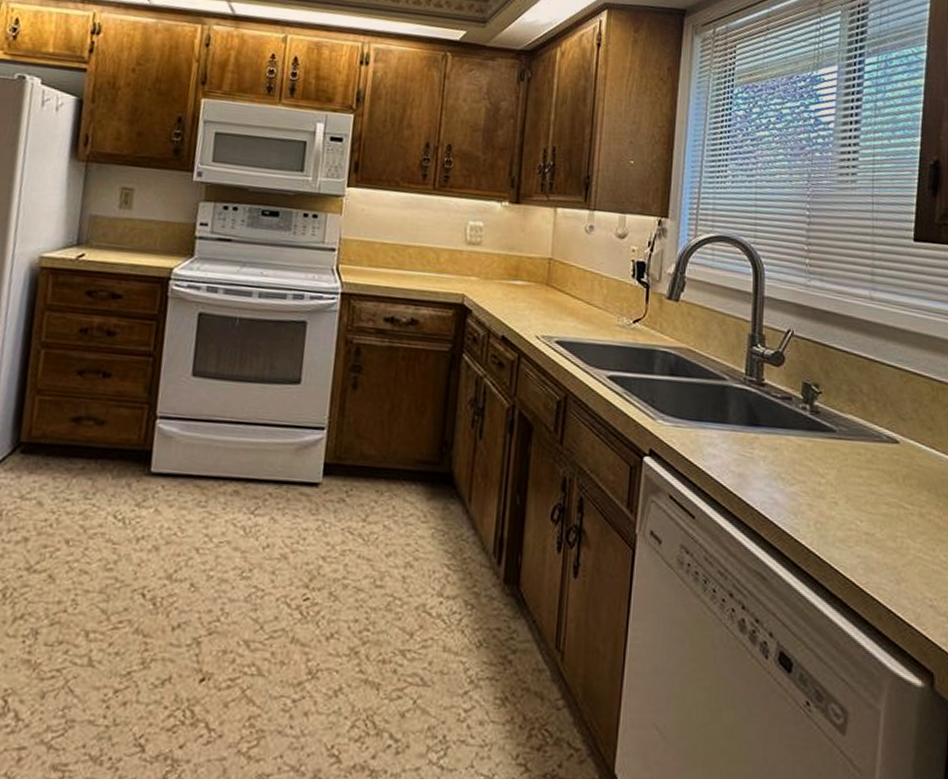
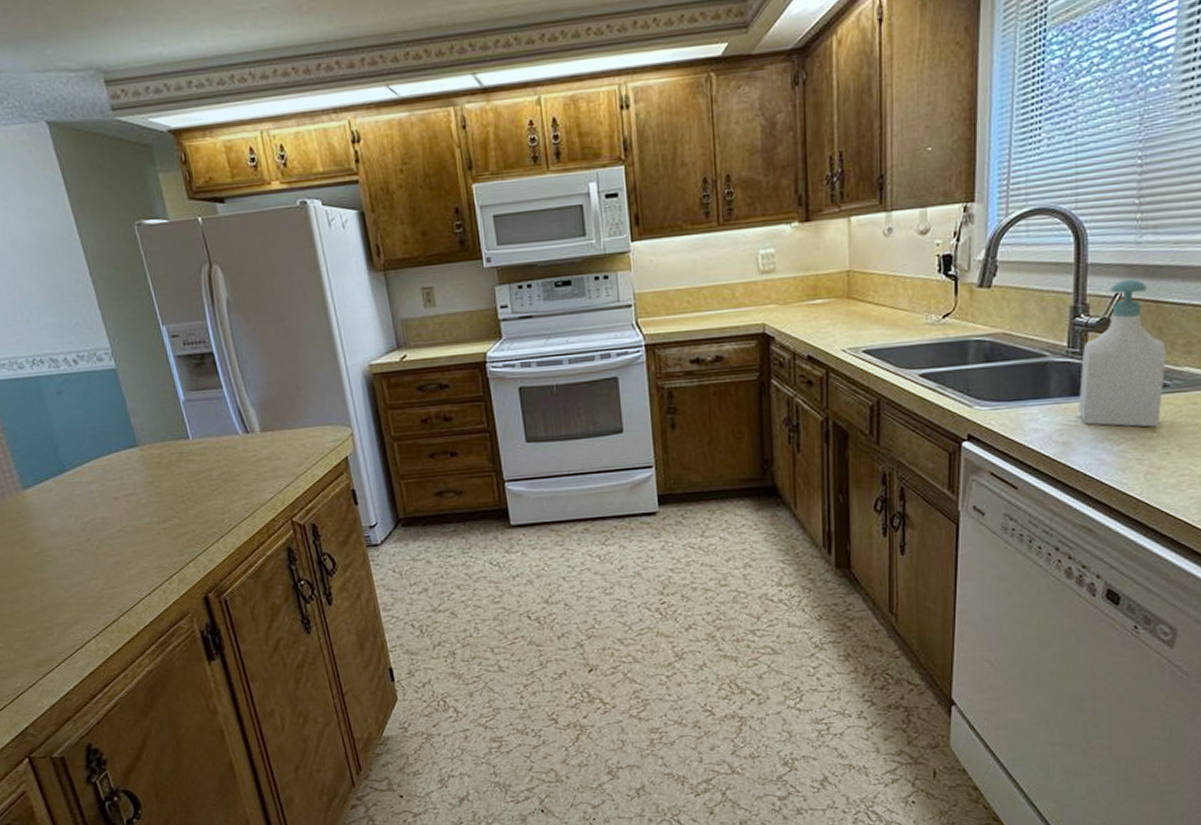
soap bottle: none [755,318,832,472] -> present [1079,279,1166,428]

